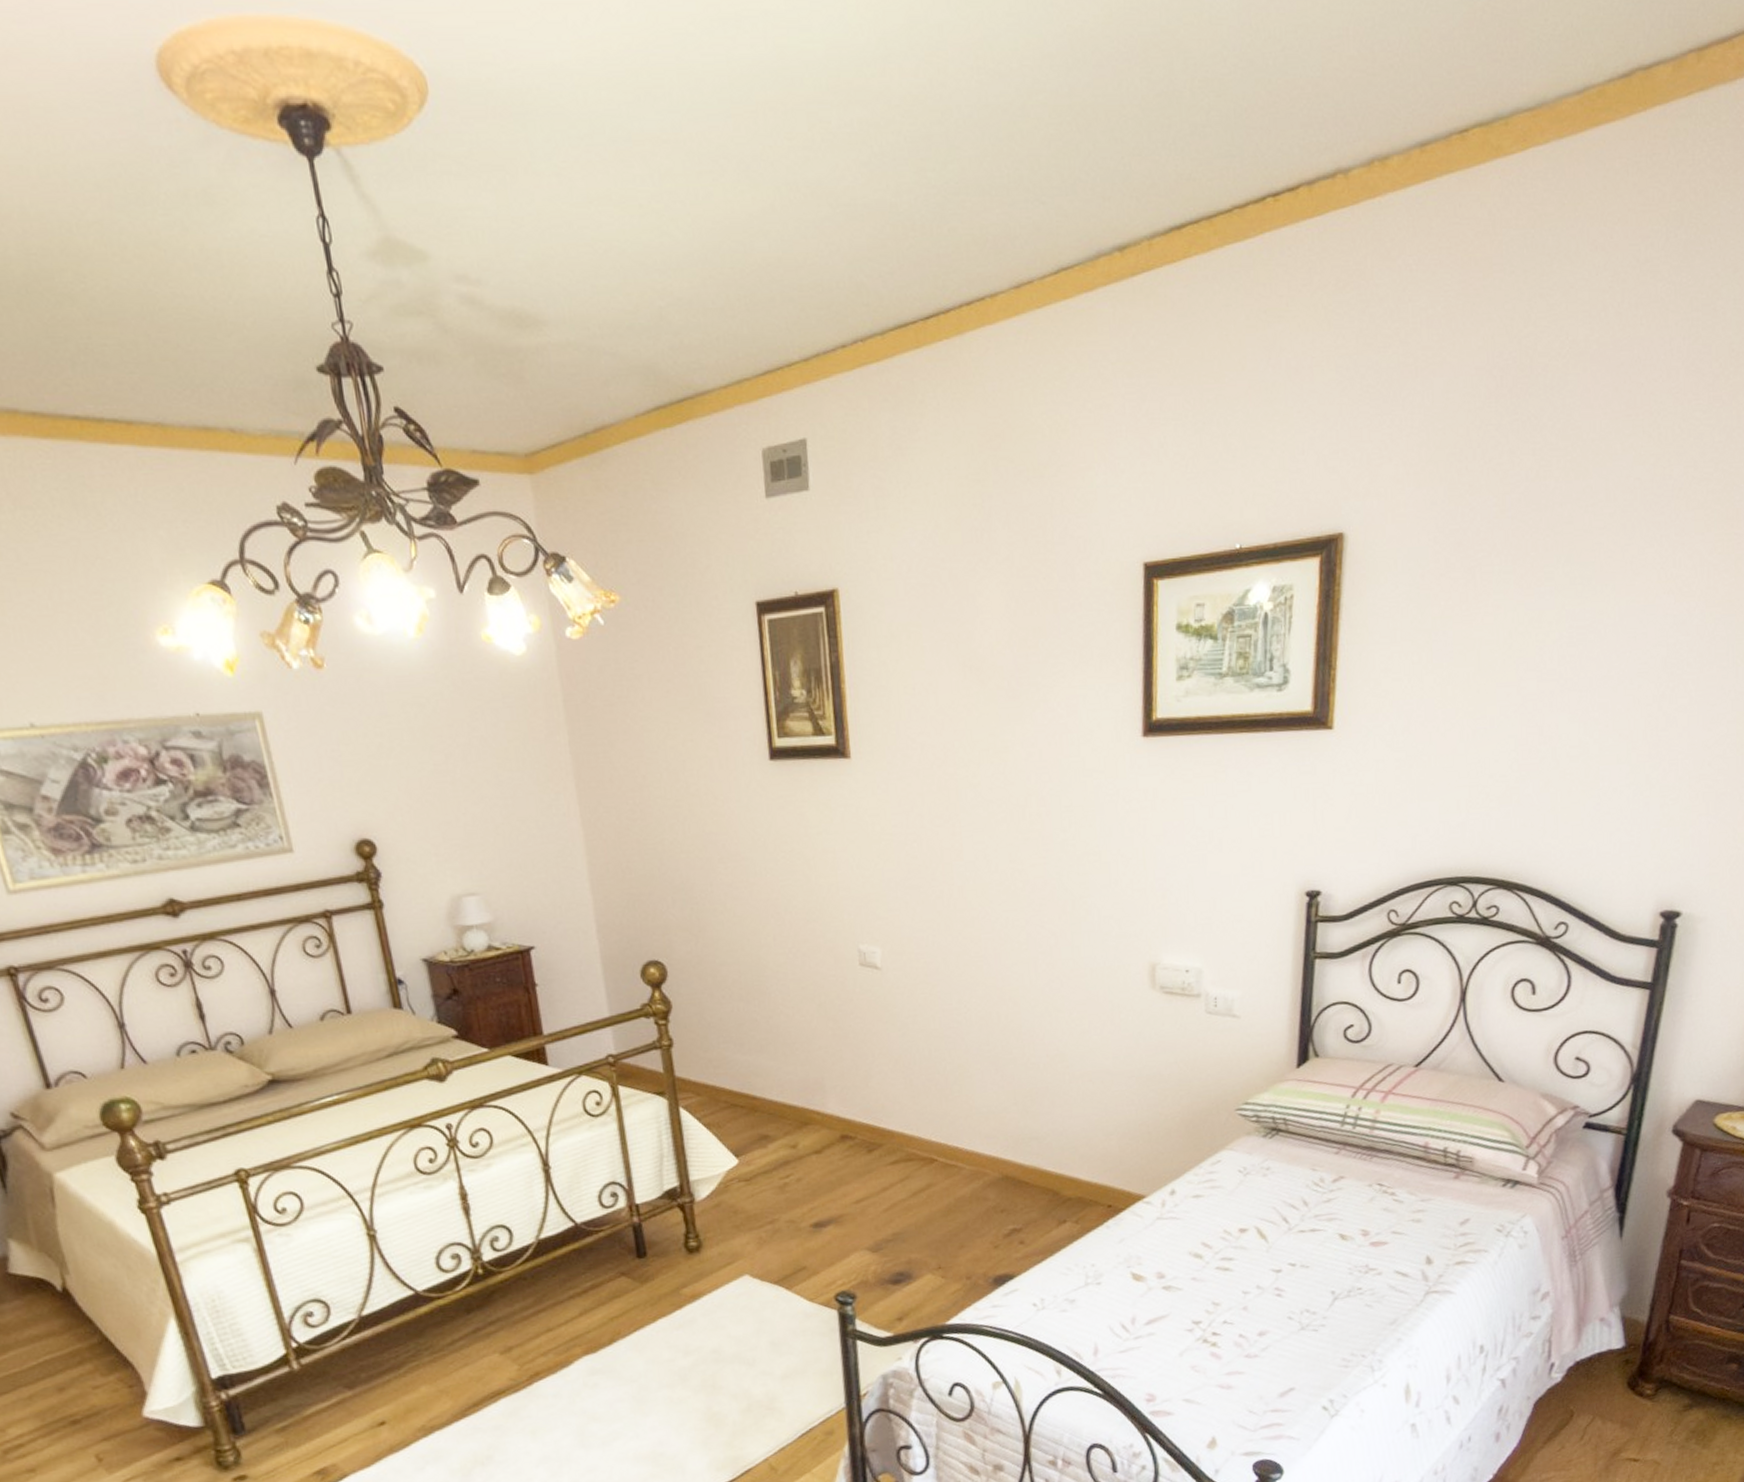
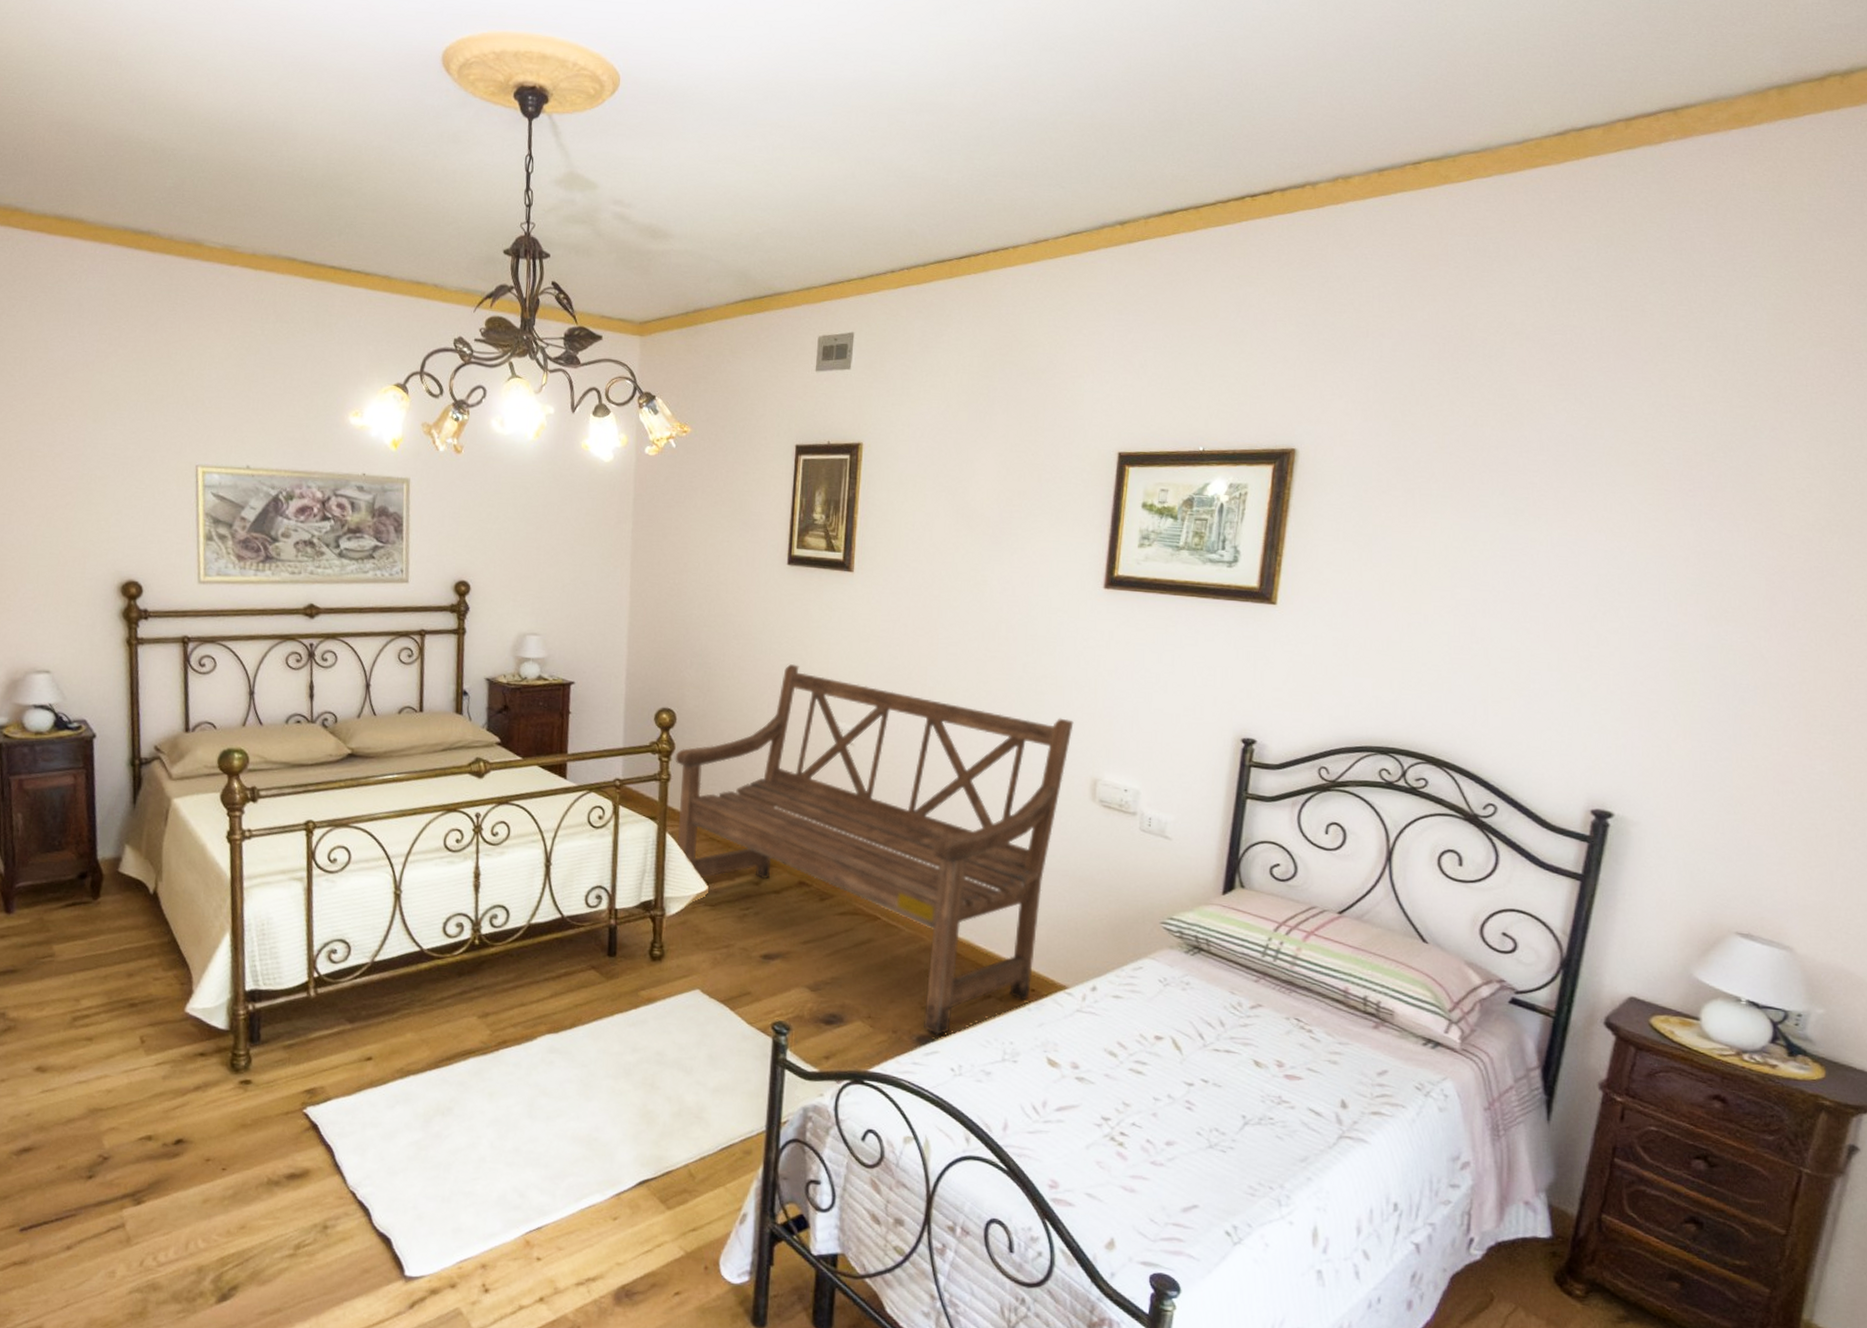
bench: none [673,883,1124,1273] -> present [675,664,1074,1035]

